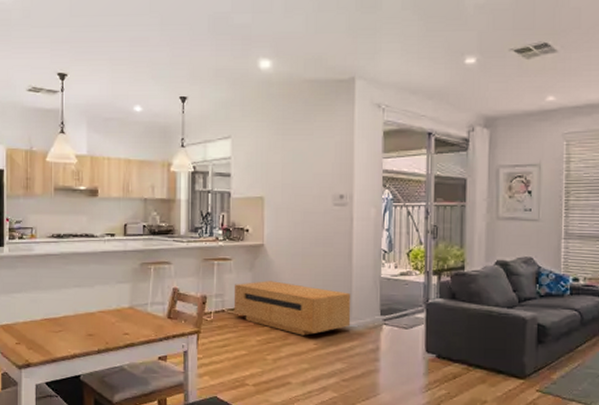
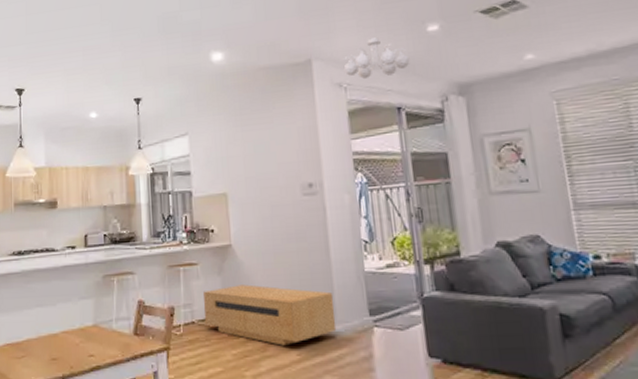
ceiling light fixture: none [384,64,446,102] -> present [343,37,410,79]

